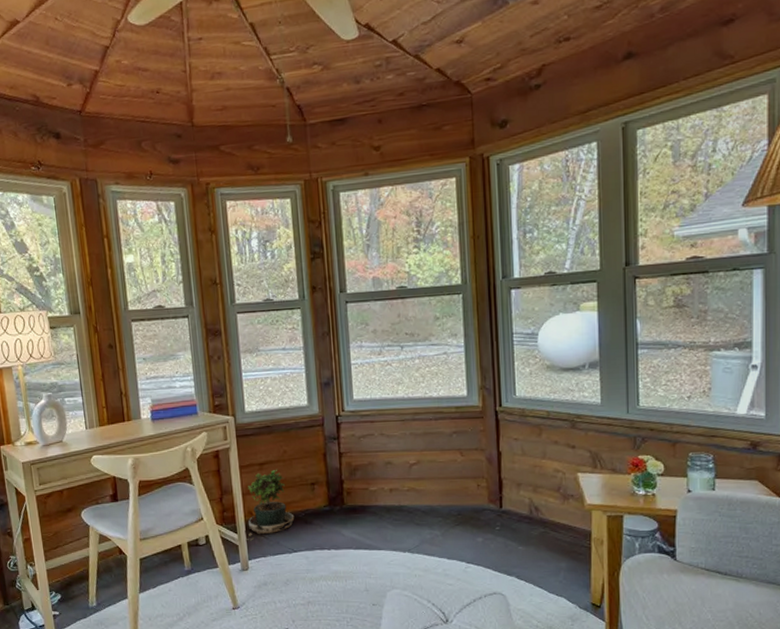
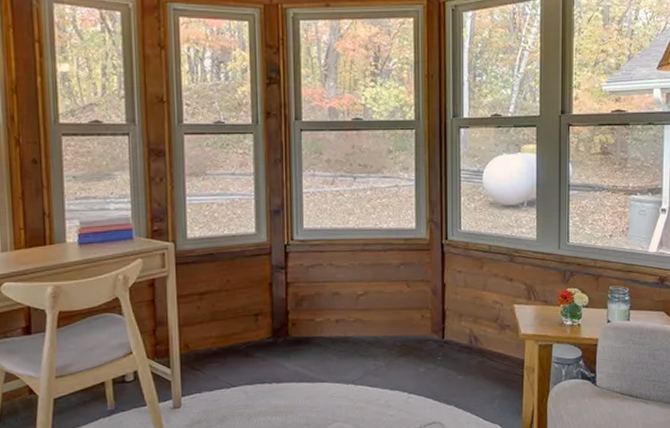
potted plant: present [247,470,295,541] -> none [181,300,235,376]

